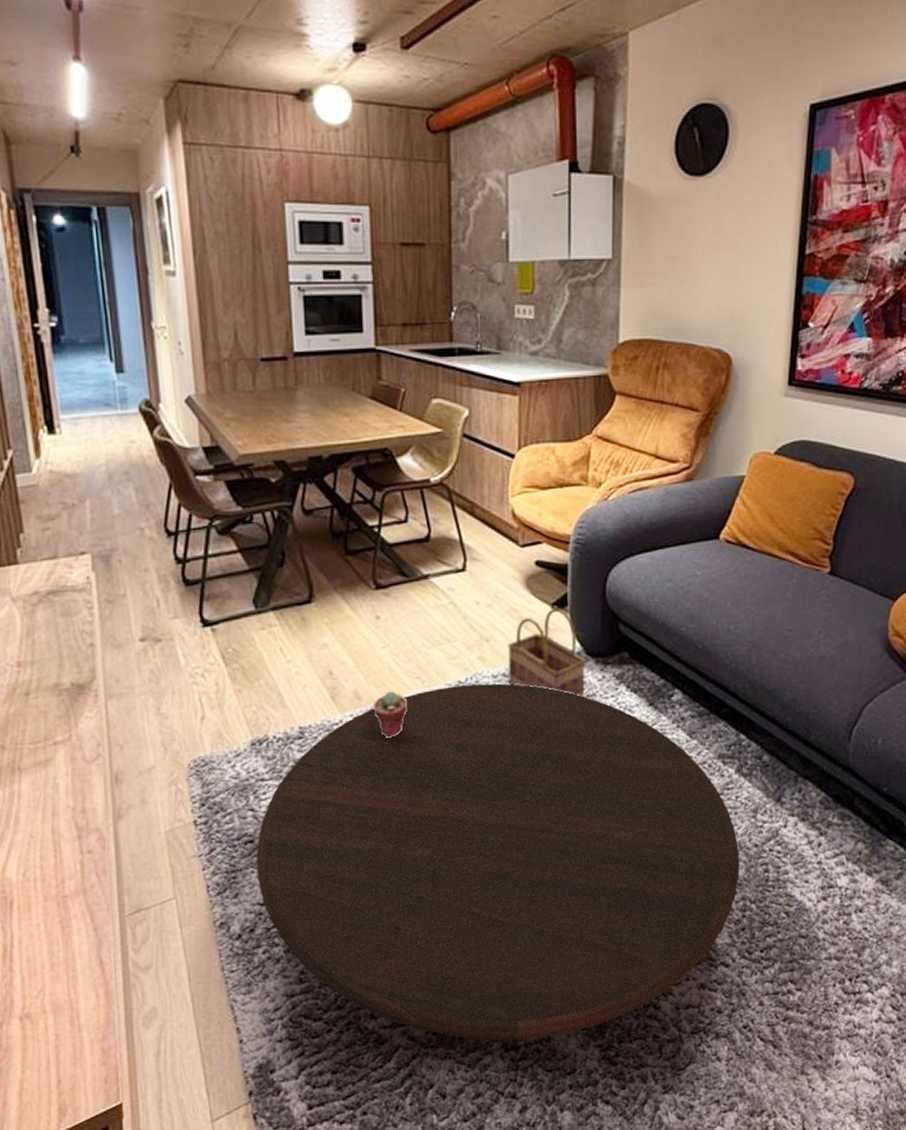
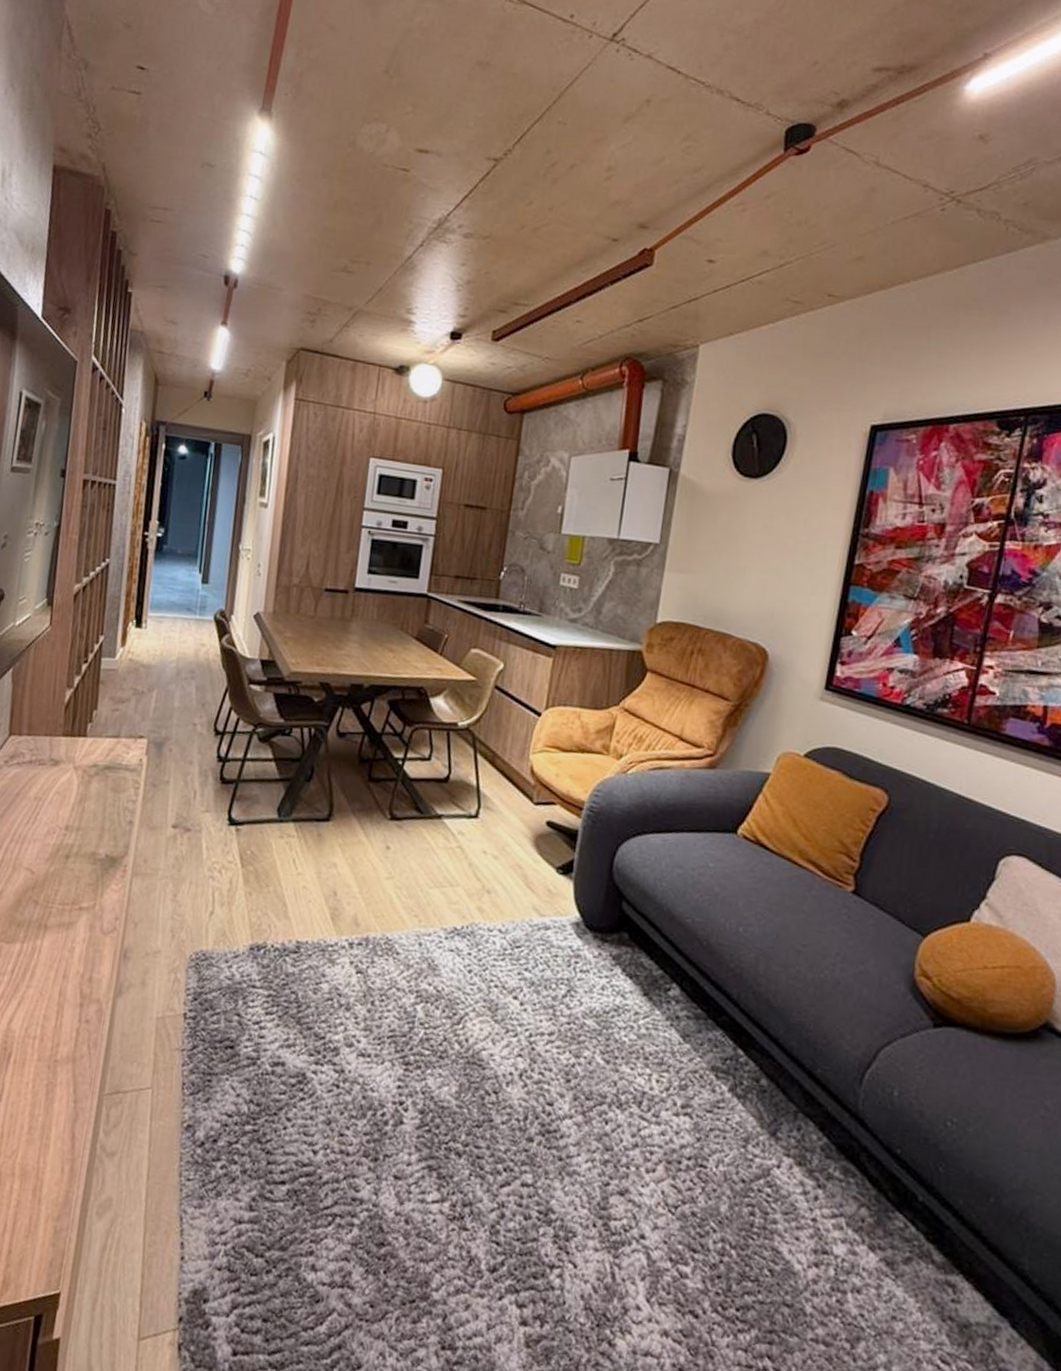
table: present [256,683,740,1051] -> none [230,930,724,1348]
potted succulent: present [373,691,407,738] -> none [368,923,402,972]
basket: present [507,607,586,697] -> none [503,871,584,971]

